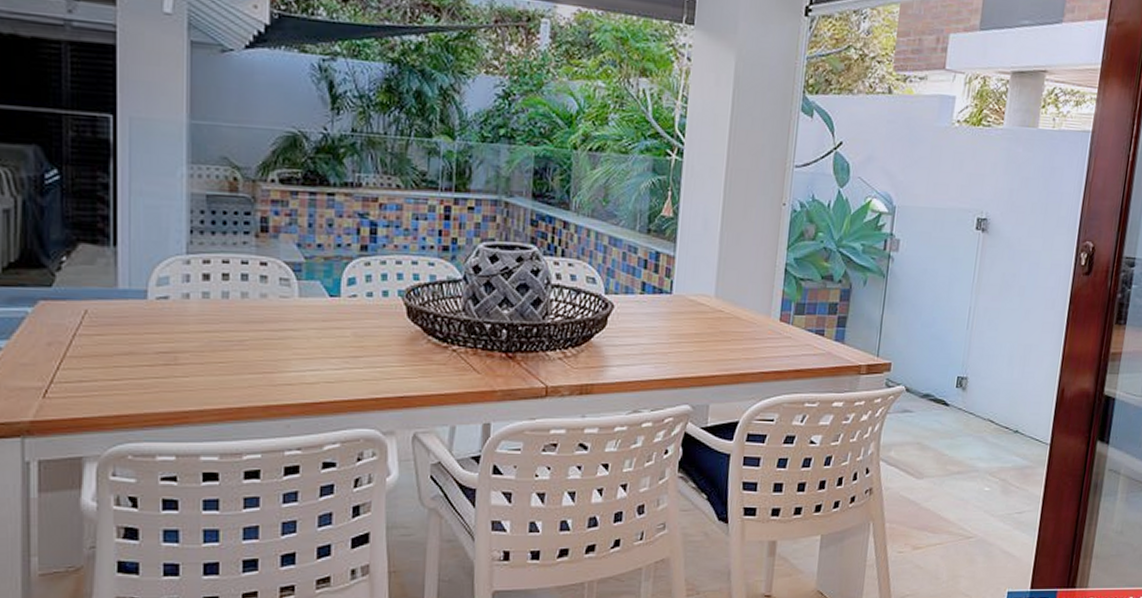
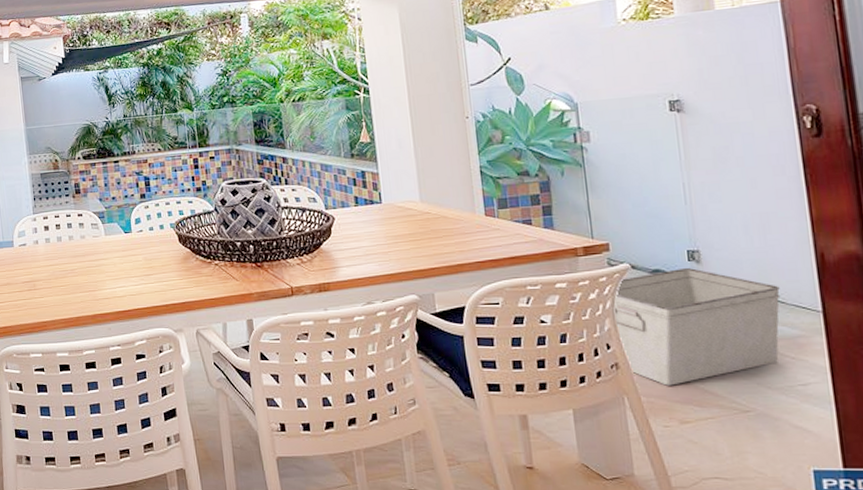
storage bin: none [880,395,1023,512] -> present [615,268,781,386]

